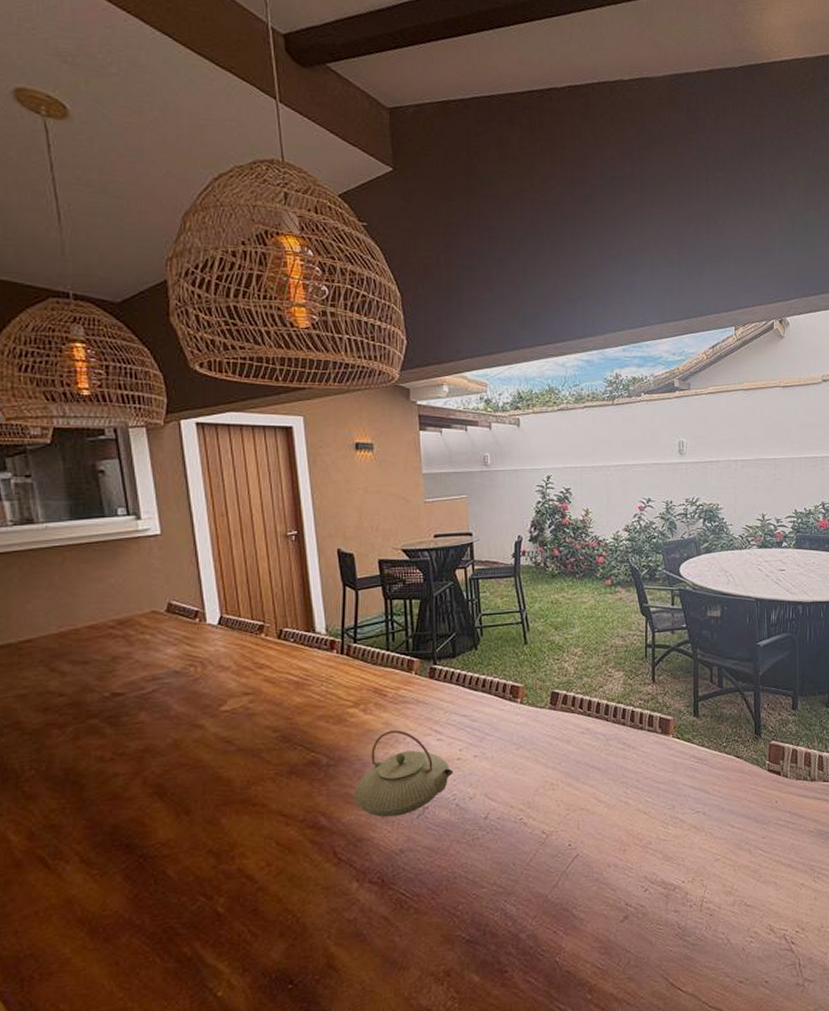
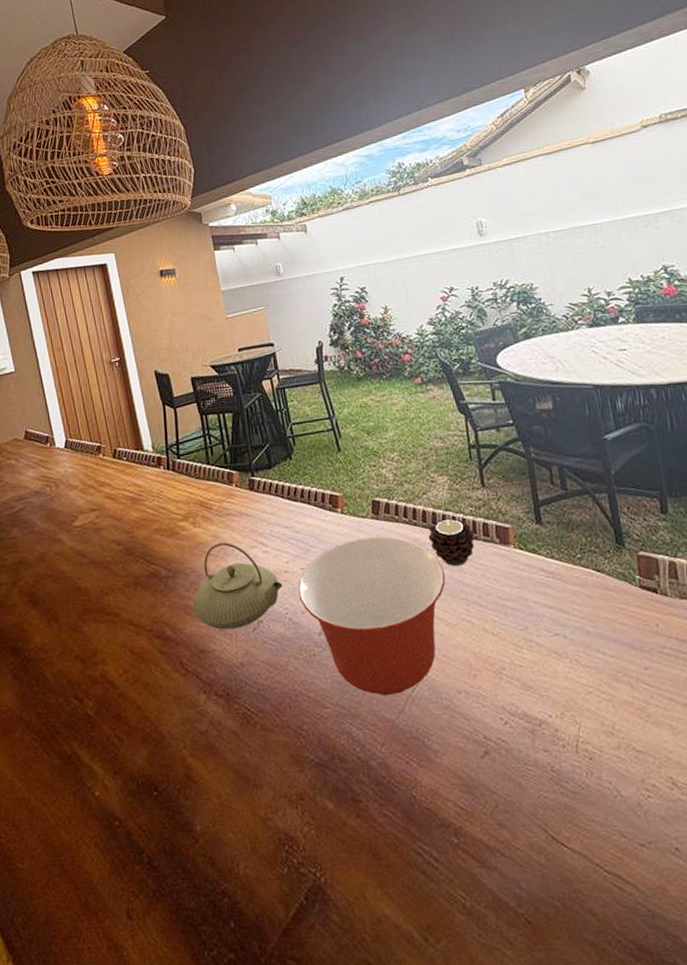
mixing bowl: none [468,726,609,873] -> present [298,536,446,695]
candle: none [599,710,641,754] -> present [428,518,475,567]

